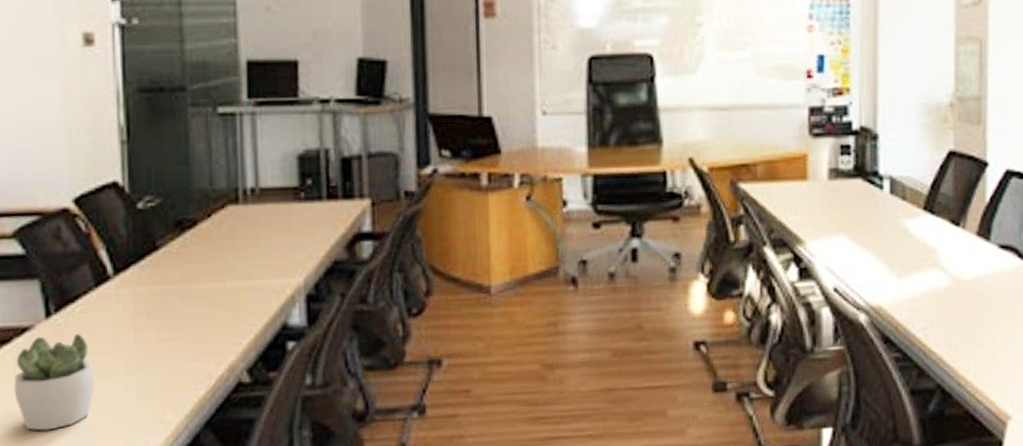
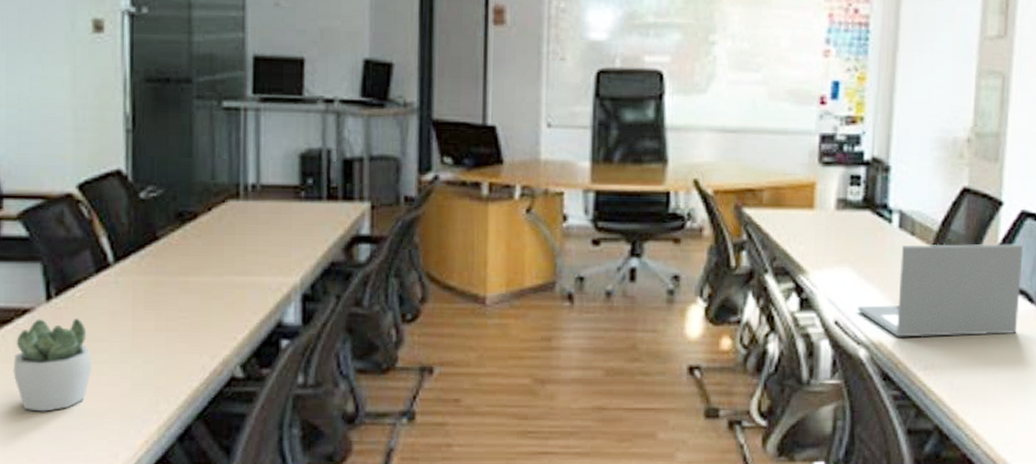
laptop: none [855,202,1011,300] -> present [857,243,1024,337]

